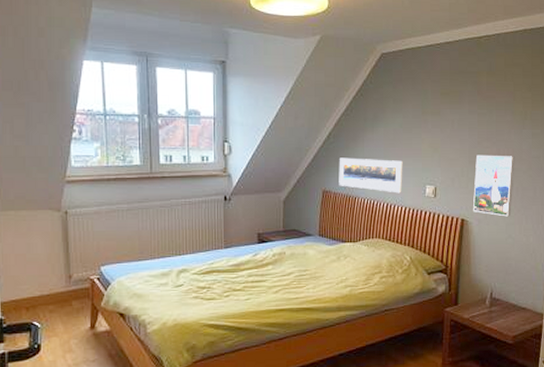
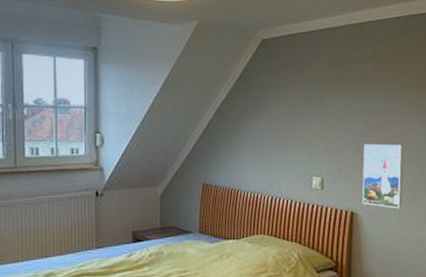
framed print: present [339,157,403,193] -> none [219,148,288,186]

